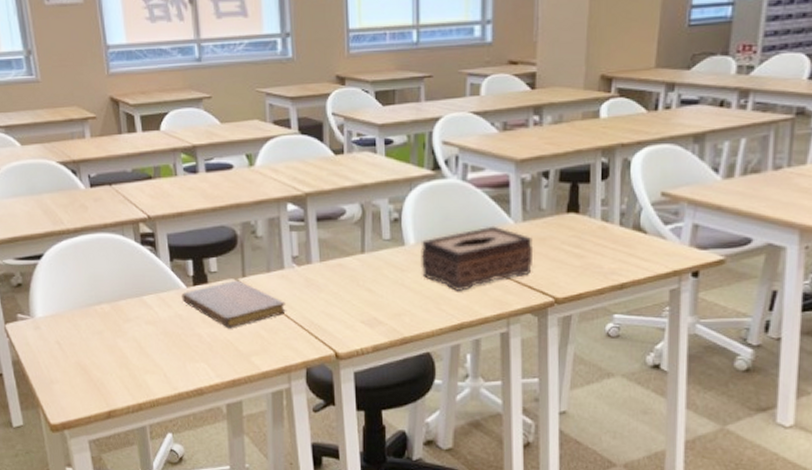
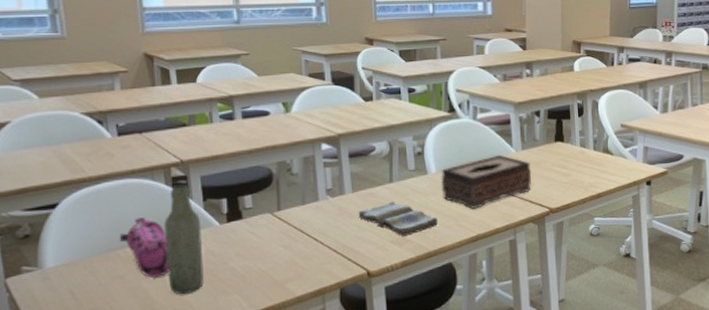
pencil case: none [96,274,141,337] -> present [119,217,169,278]
bottle: none [134,241,173,356] -> present [163,183,204,294]
notebook: present [181,280,286,329] -> none [214,214,320,260]
diary: none [326,275,415,316] -> present [358,201,438,236]

